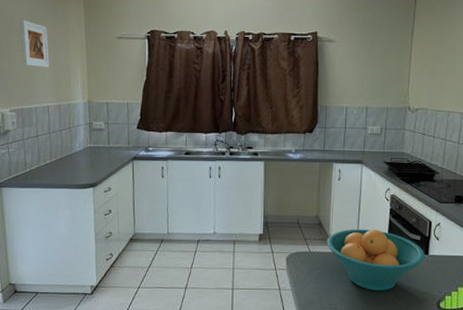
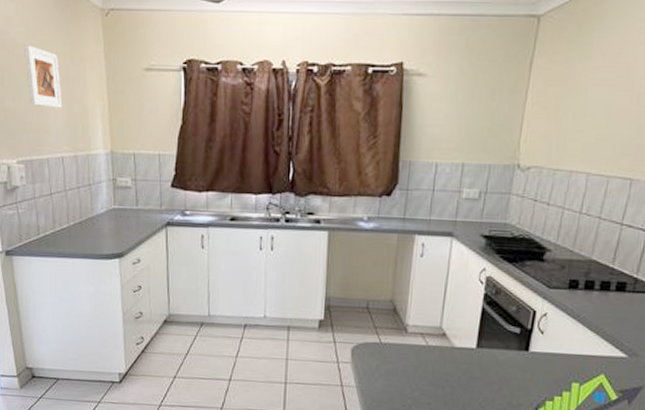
fruit bowl: present [326,229,425,291] -> none [402,317,524,392]

